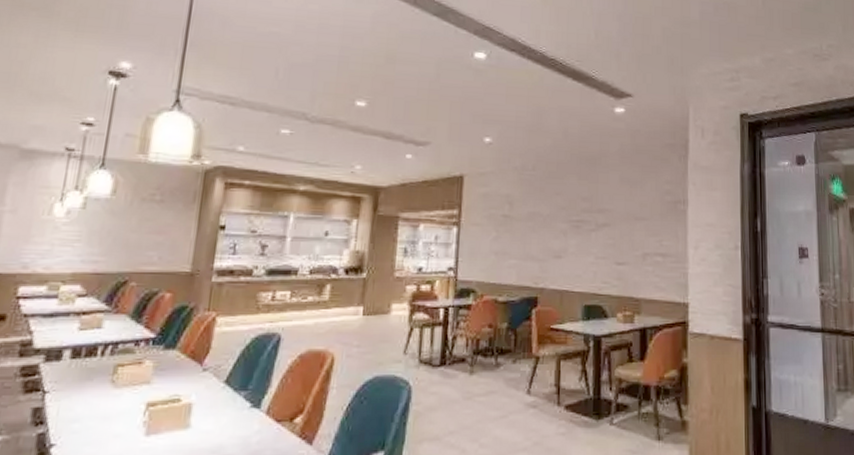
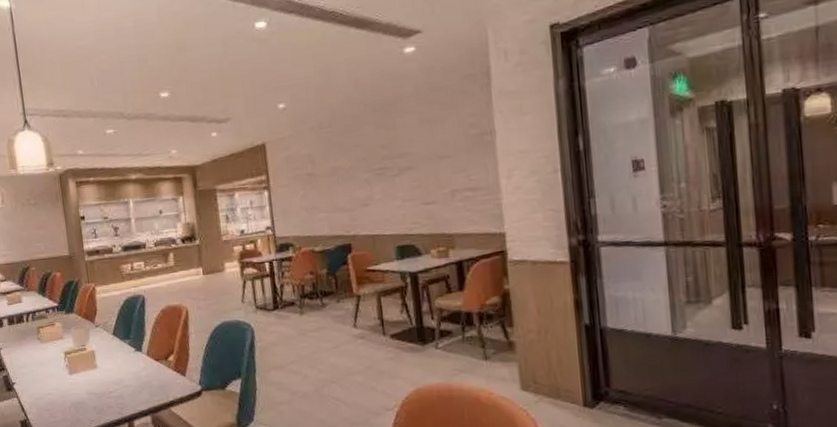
mug: none [162,367,194,397] -> present [71,325,91,347]

